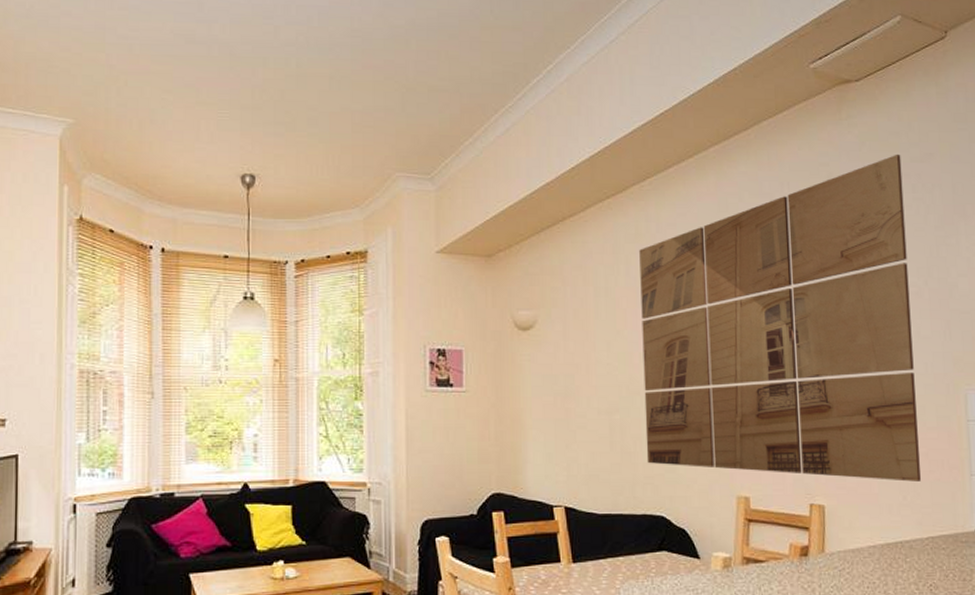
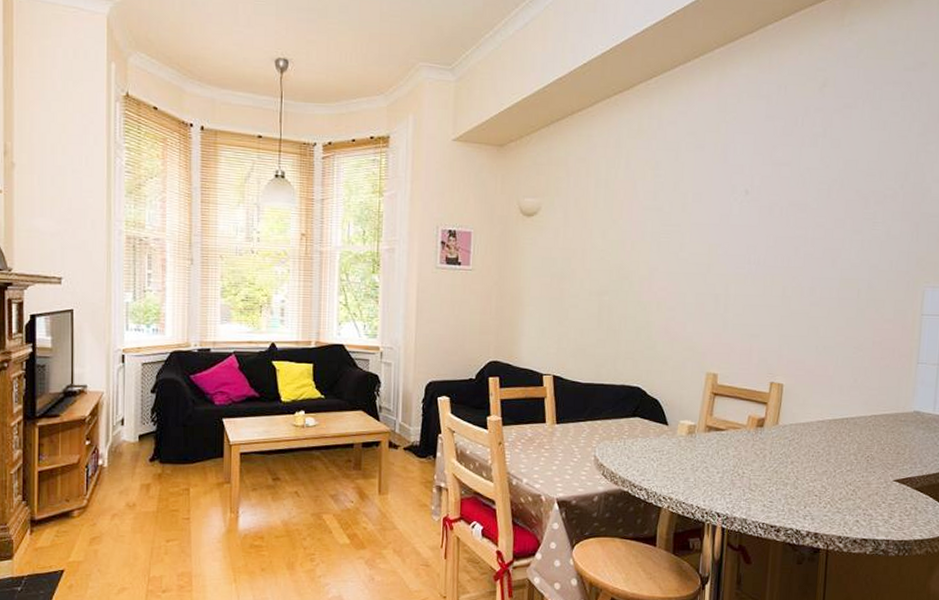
wall art: present [639,154,921,482] -> none [629,62,895,367]

